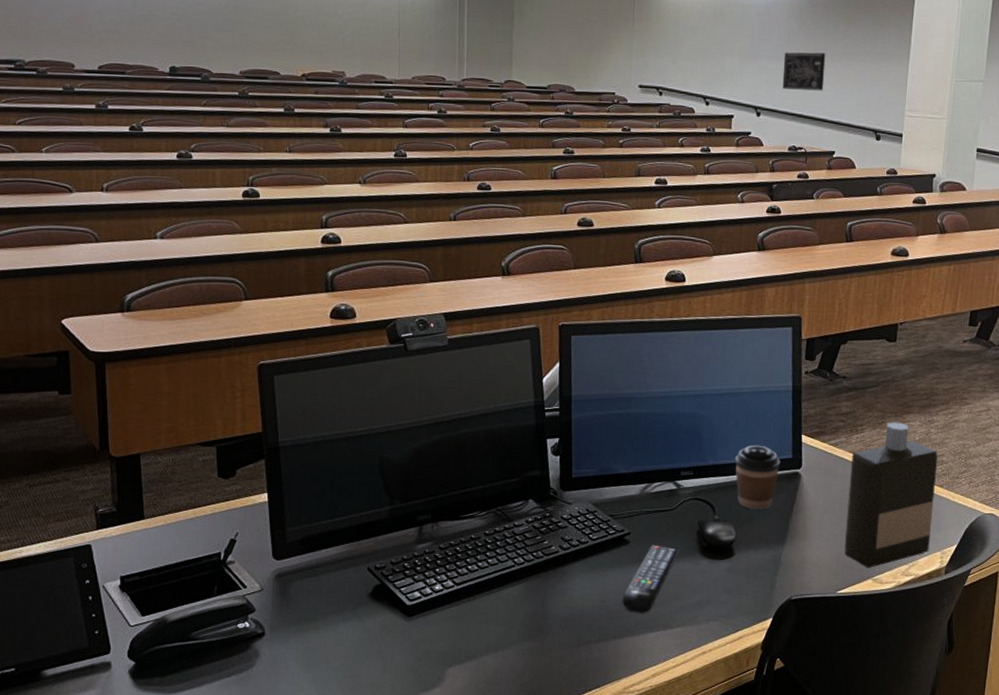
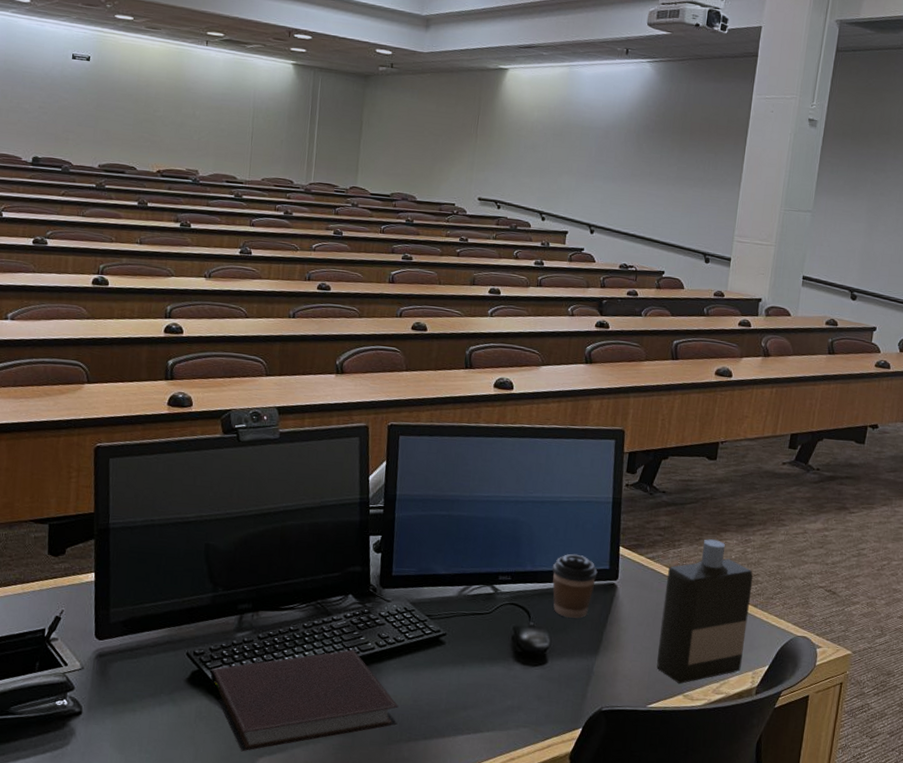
notebook: none [393,554,587,663] -> present [210,649,399,752]
remote control: present [622,545,680,614] -> none [434,647,494,716]
wall art: present [782,52,826,91] -> none [616,174,660,213]

